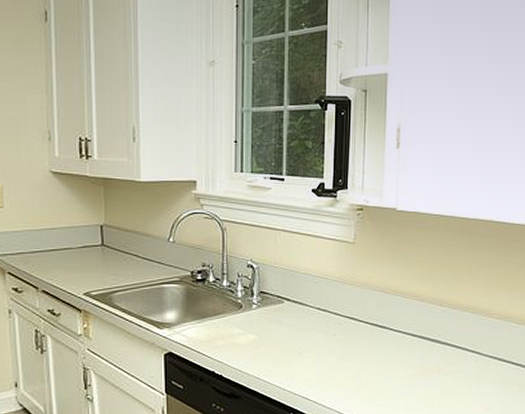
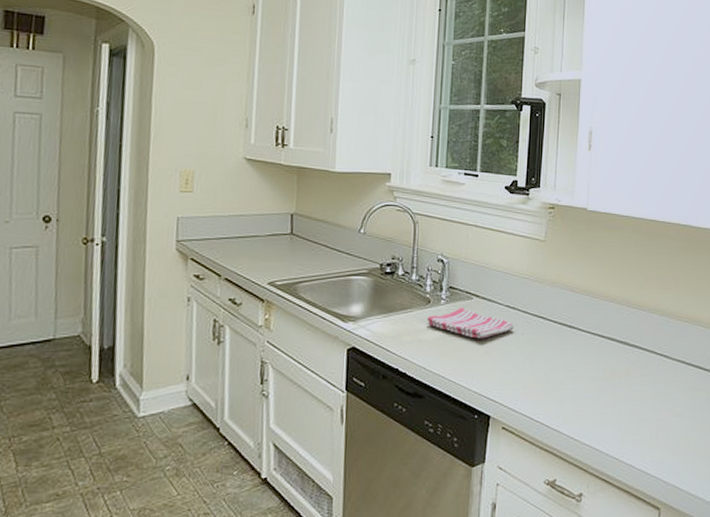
dish towel: none [240,311,326,341] -> present [427,307,514,339]

